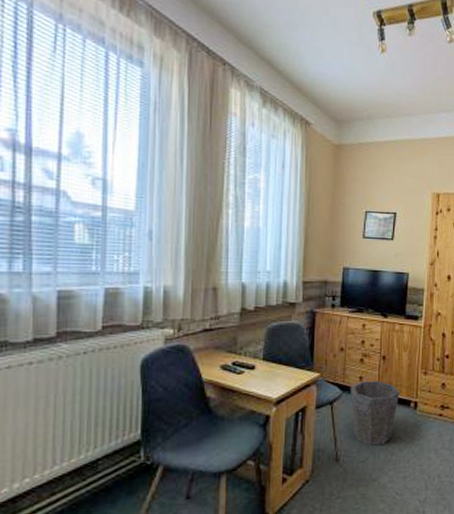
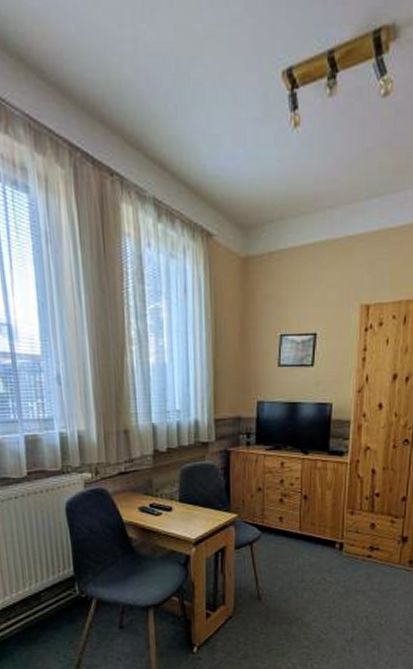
waste bin: present [350,381,400,446] -> none [269,521,324,586]

